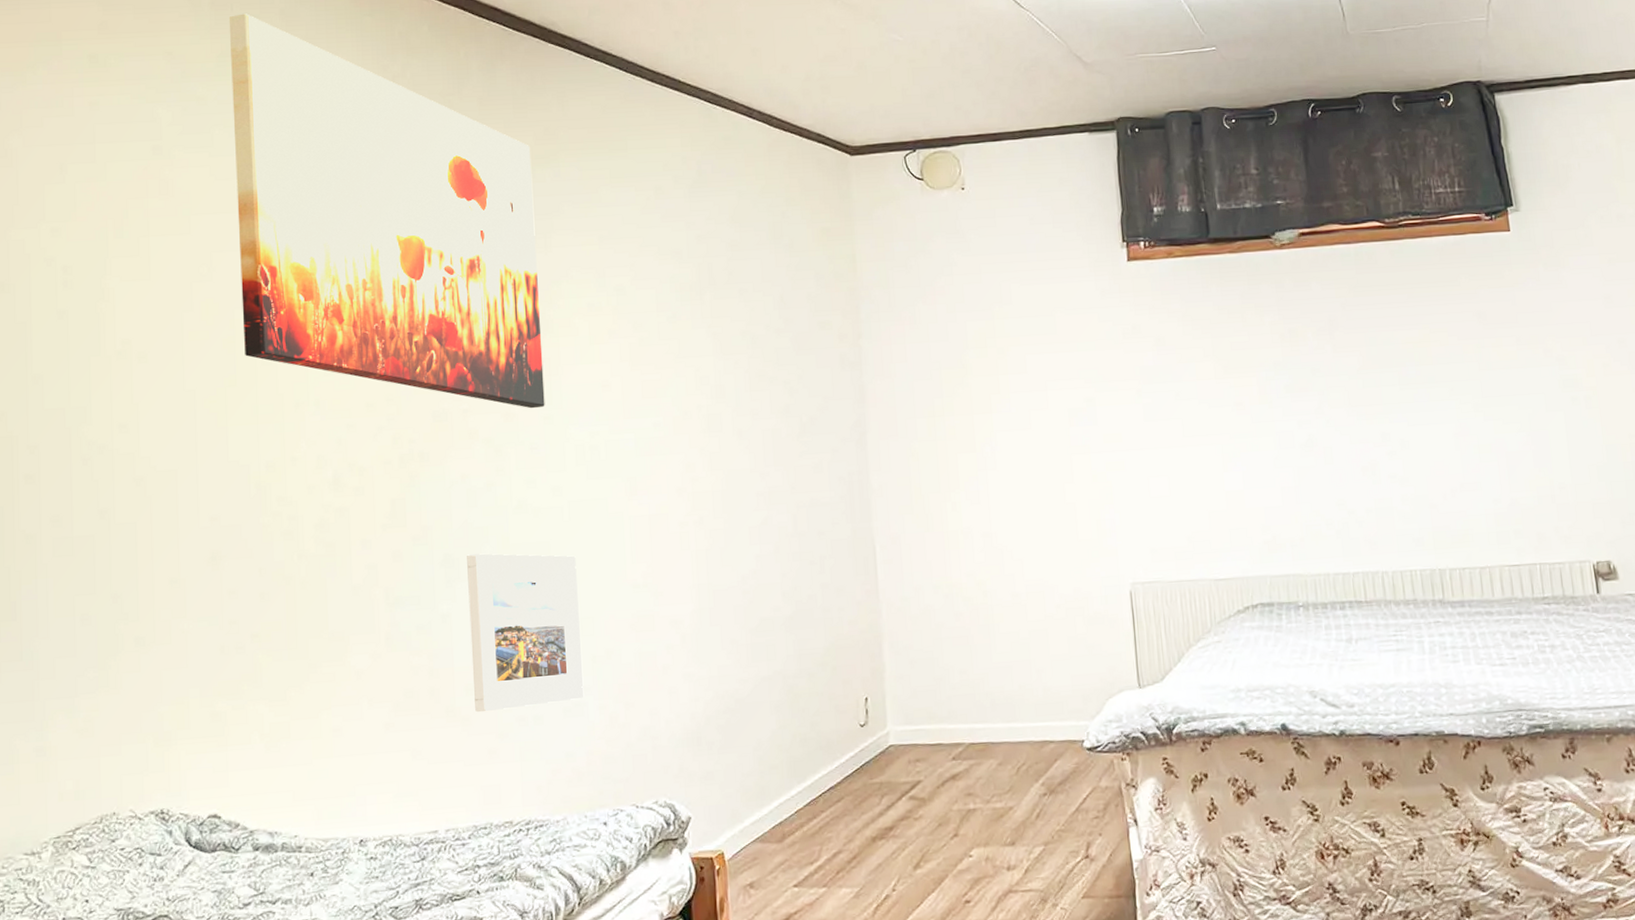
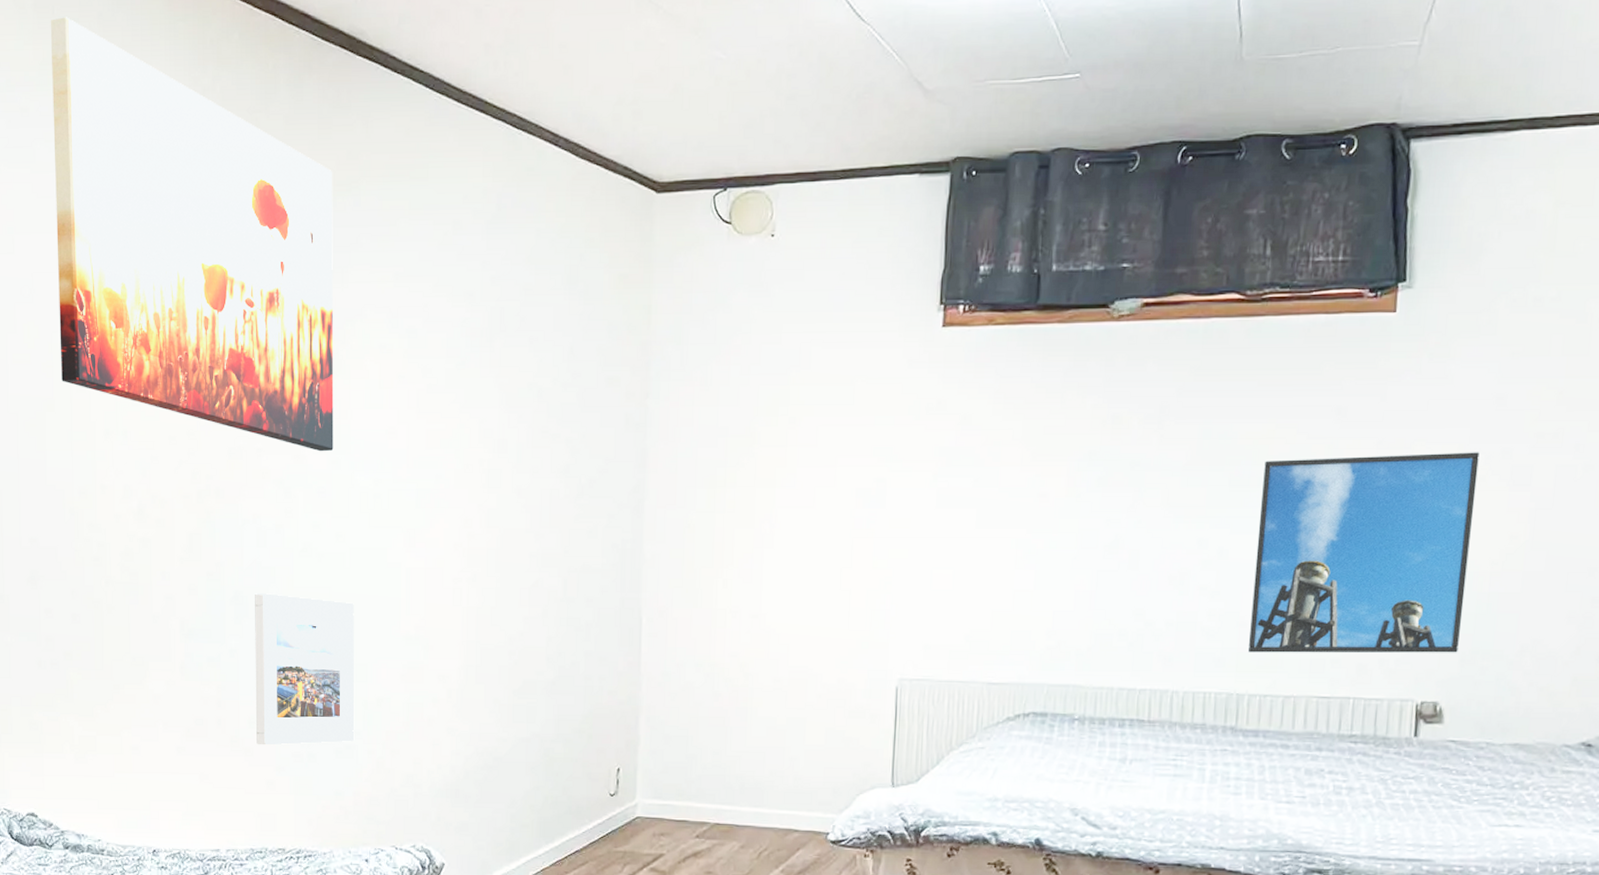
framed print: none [1426,343,1618,531] -> present [1249,452,1480,653]

